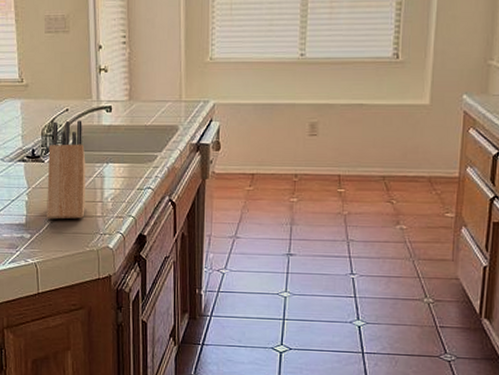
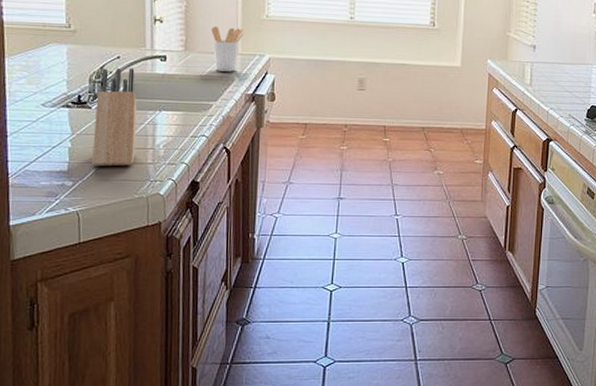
utensil holder: none [155,72,188,120] -> present [211,26,244,72]

